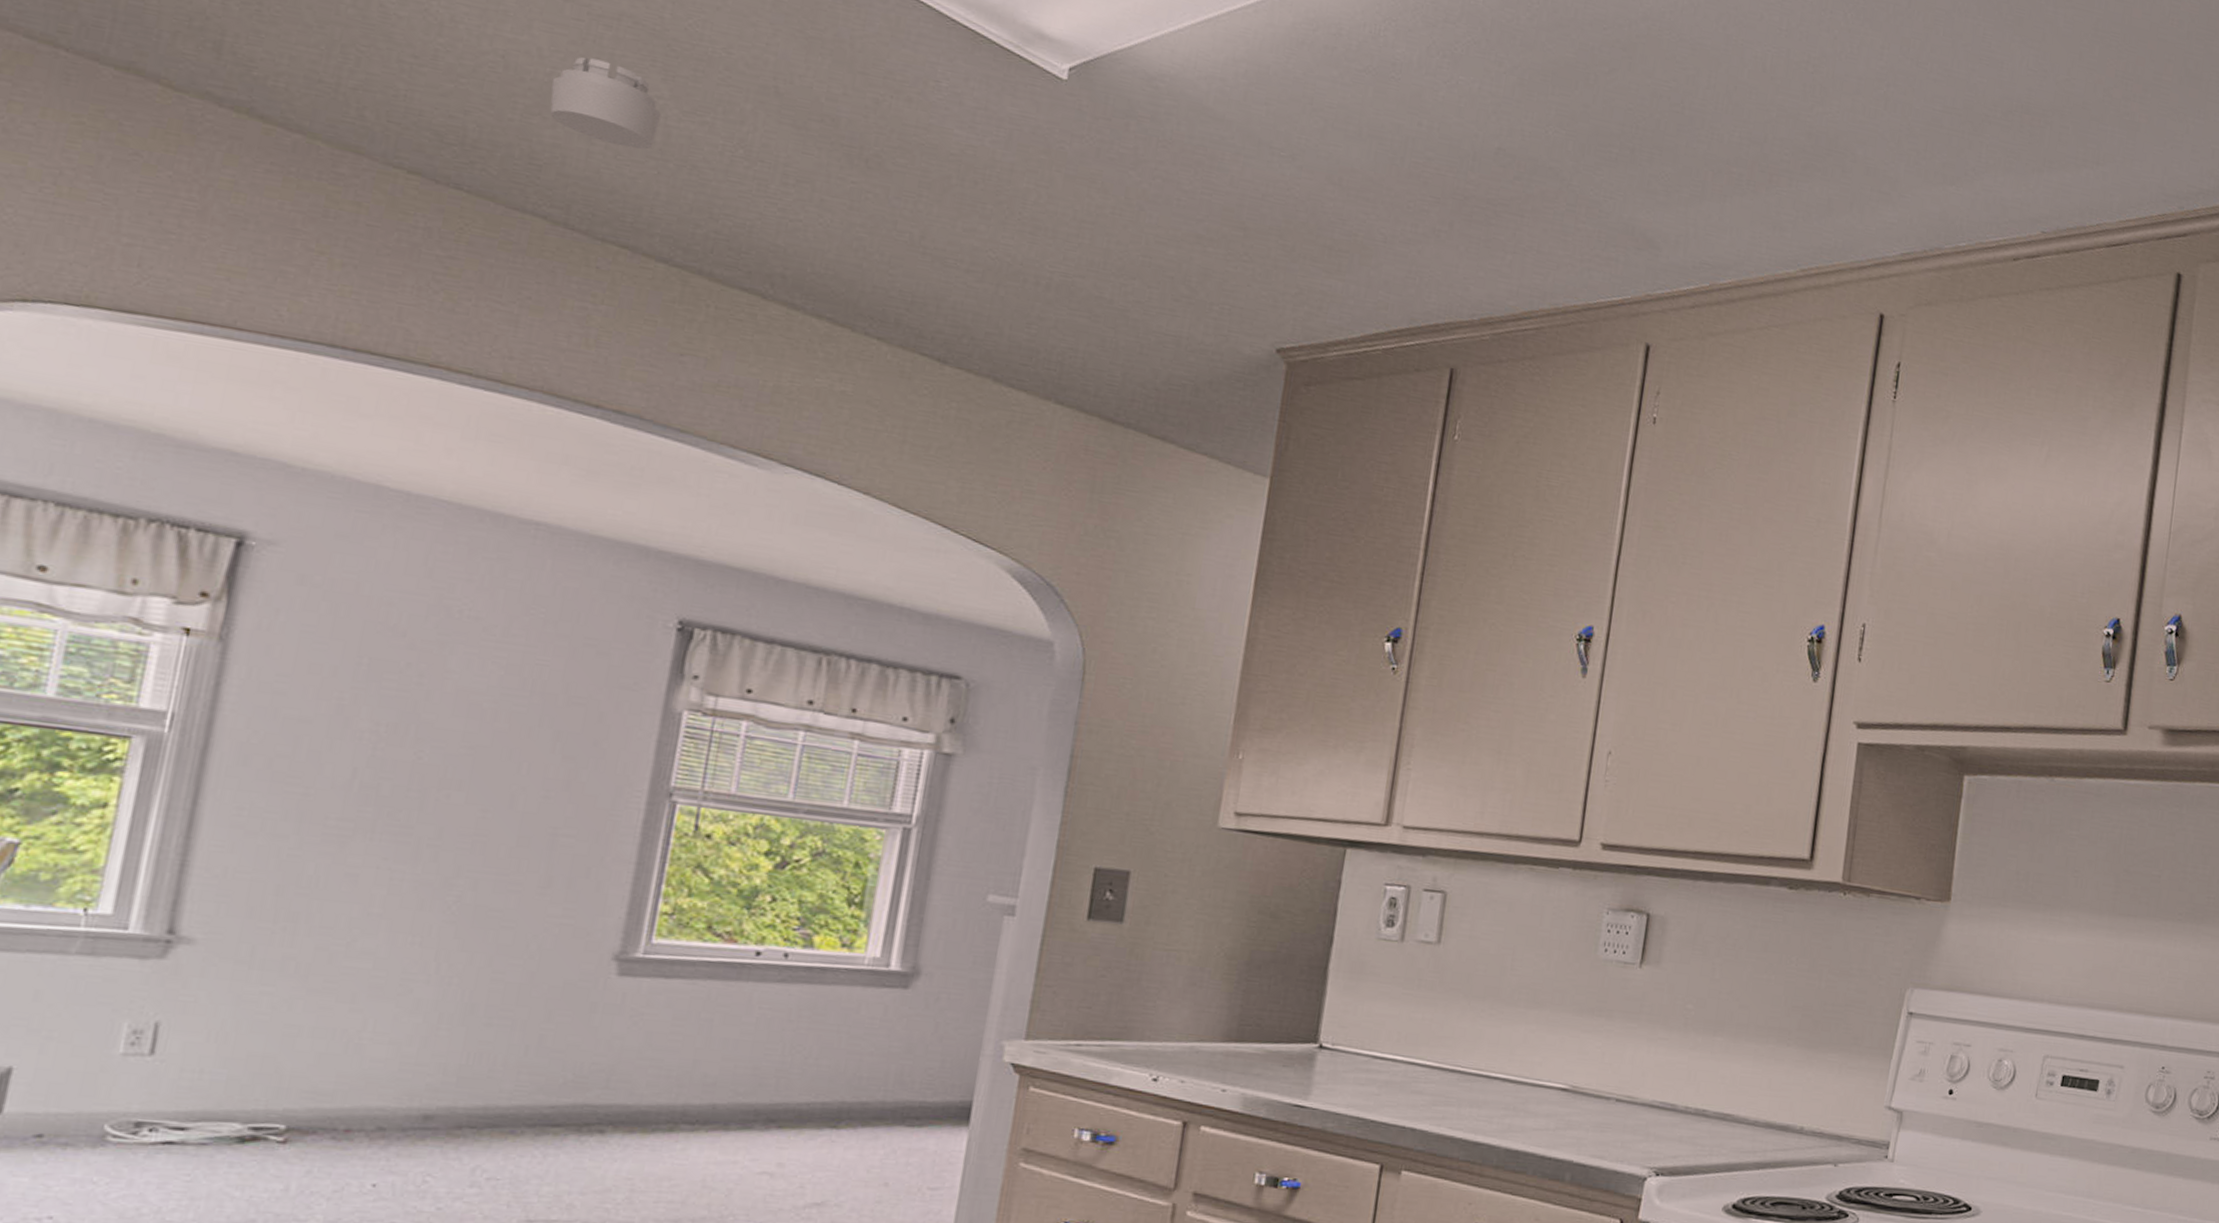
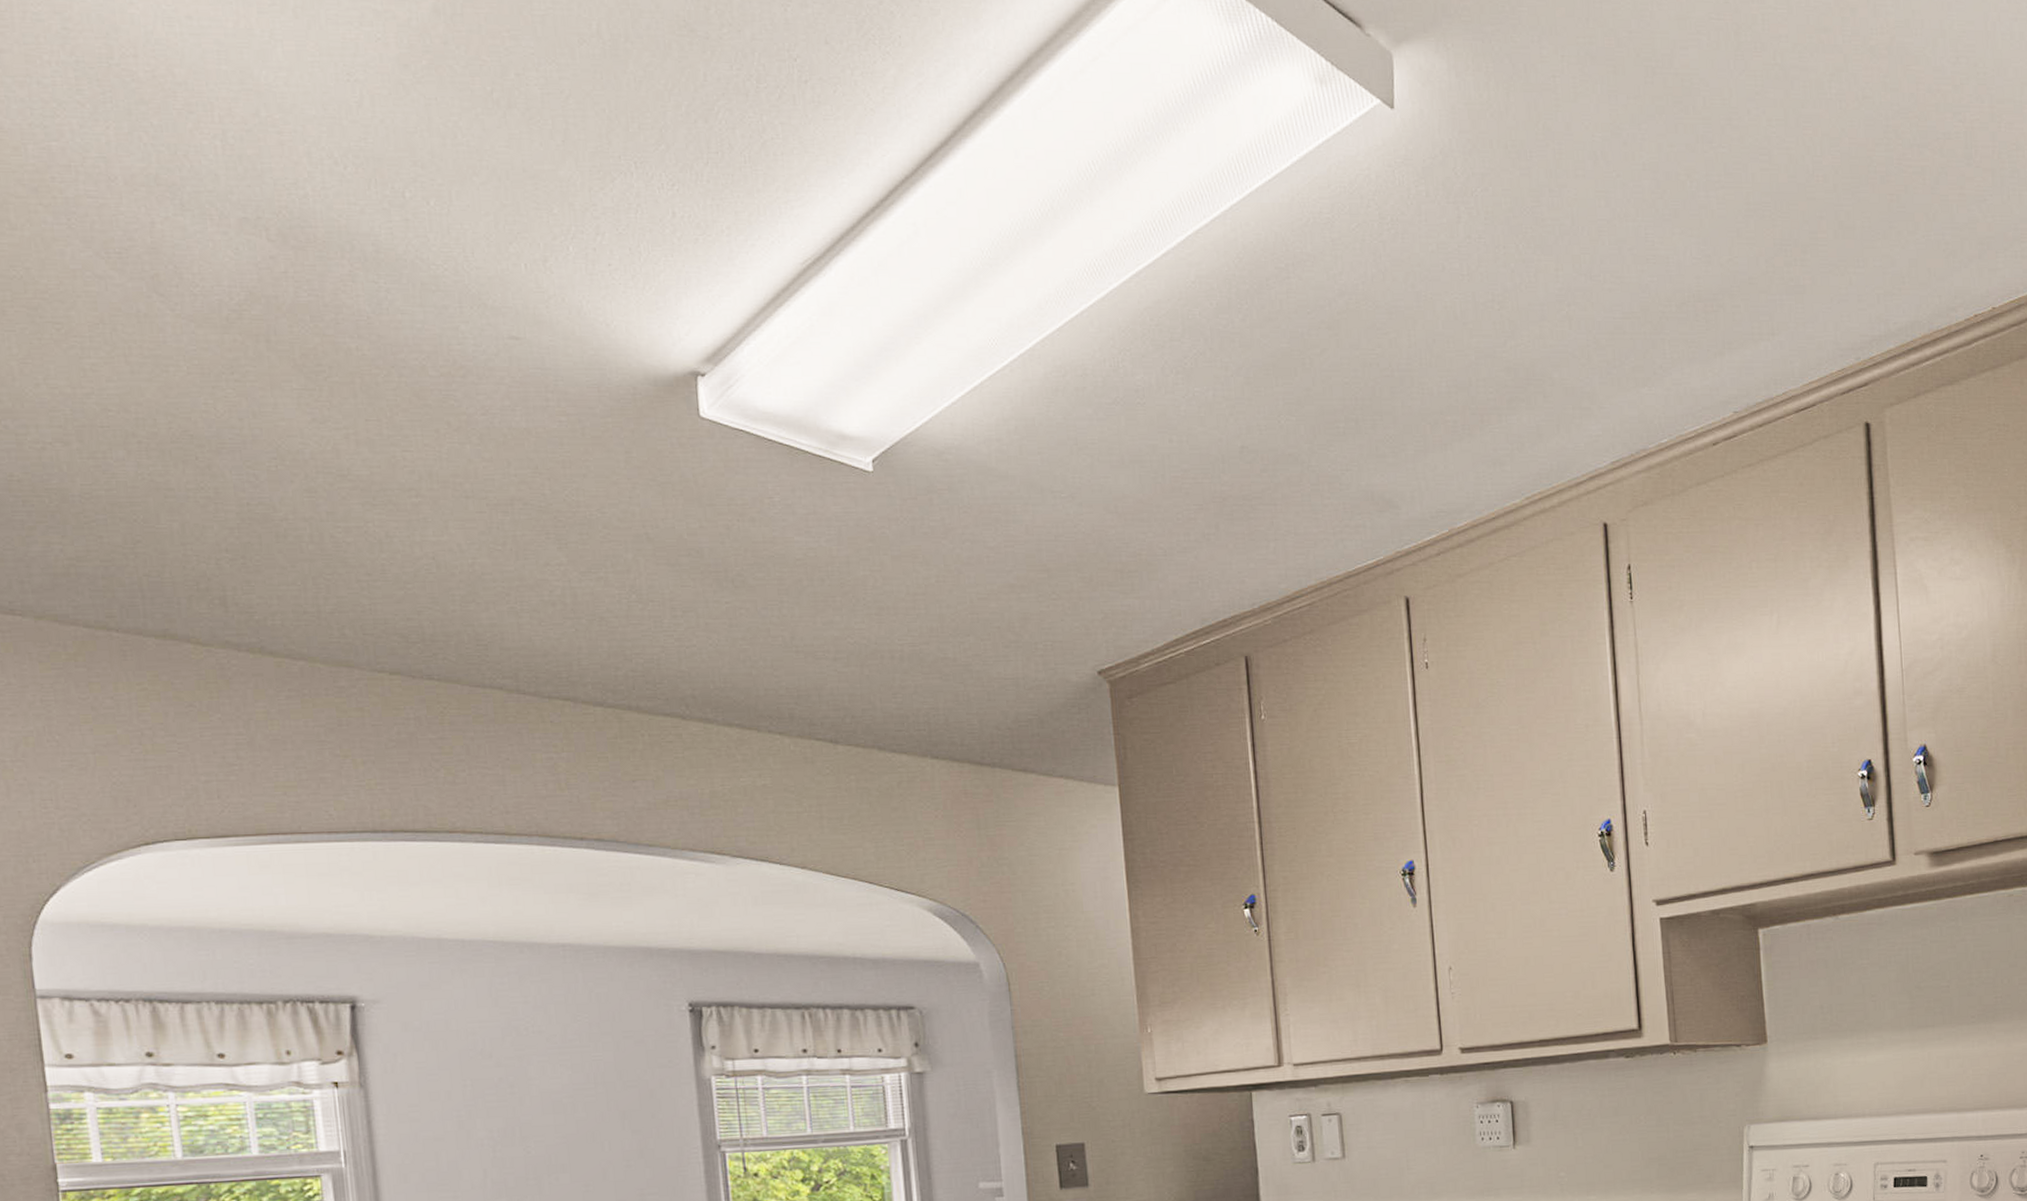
smoke detector: present [550,57,661,150] -> none [475,543,566,614]

